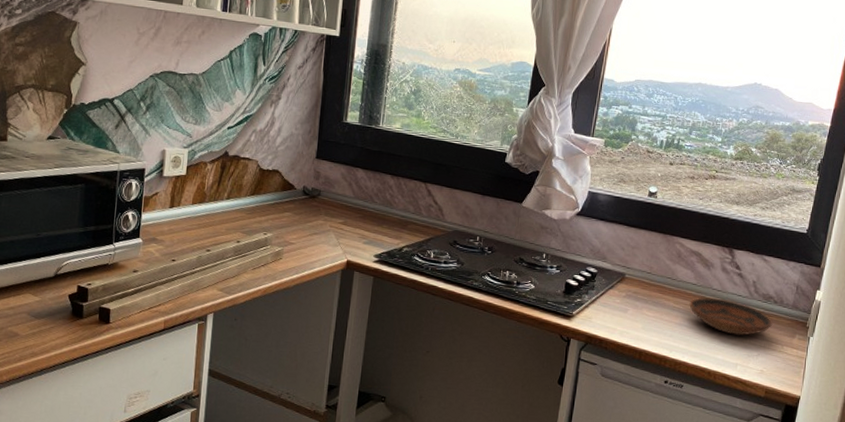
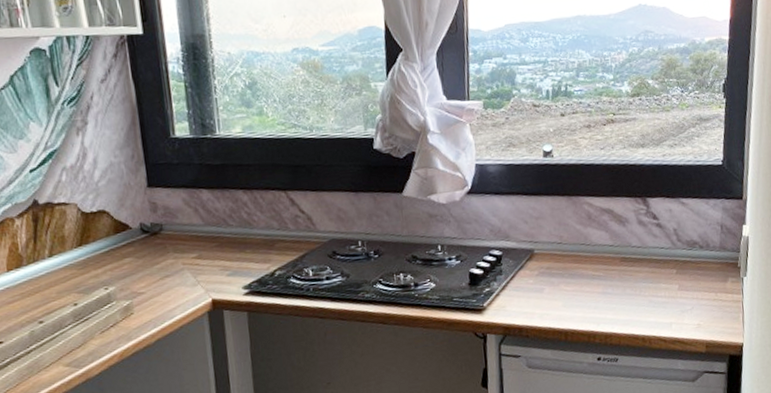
bowl: present [689,297,773,336] -> none [609,255,702,293]

